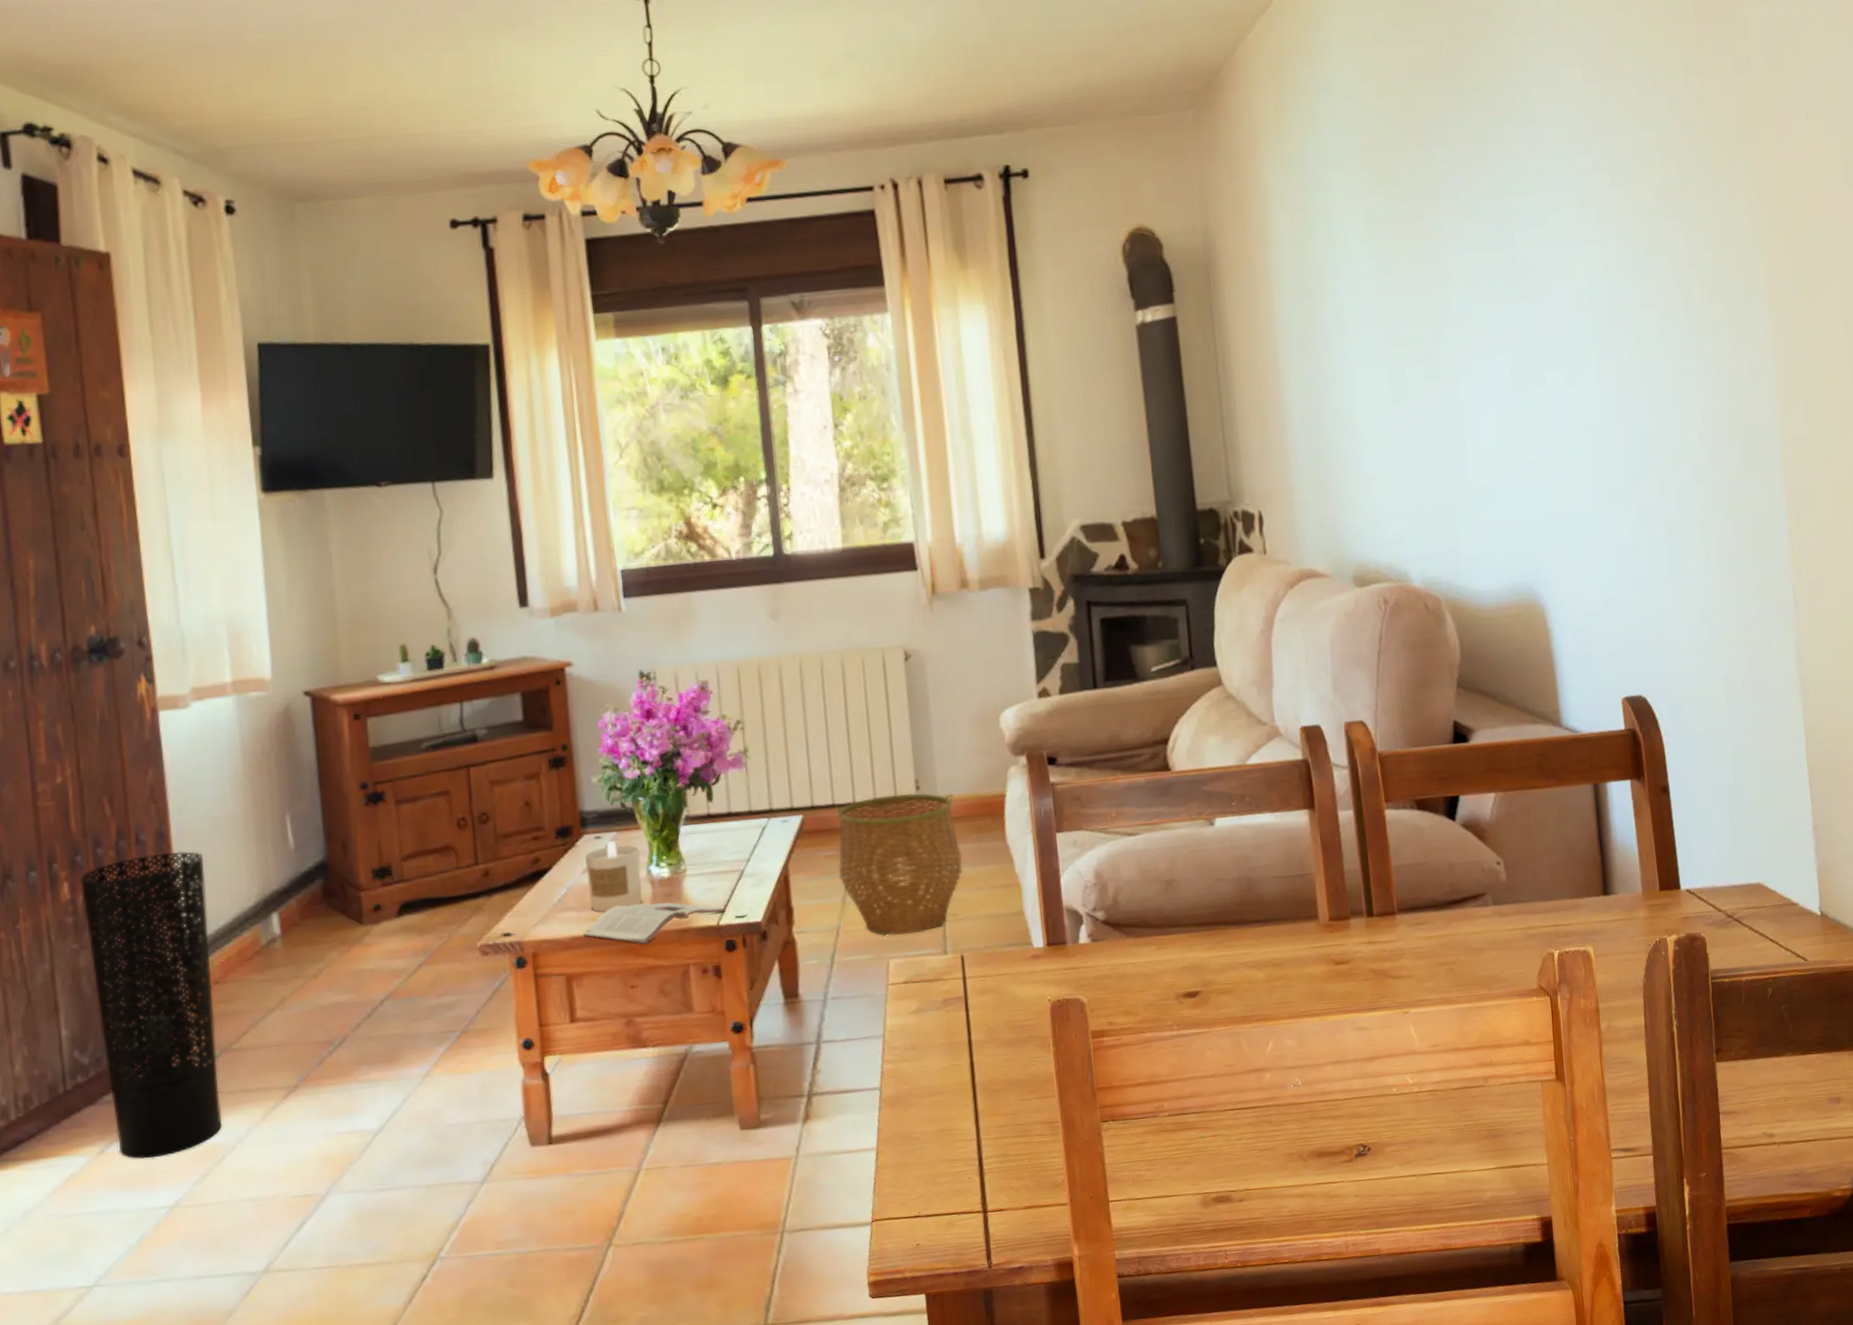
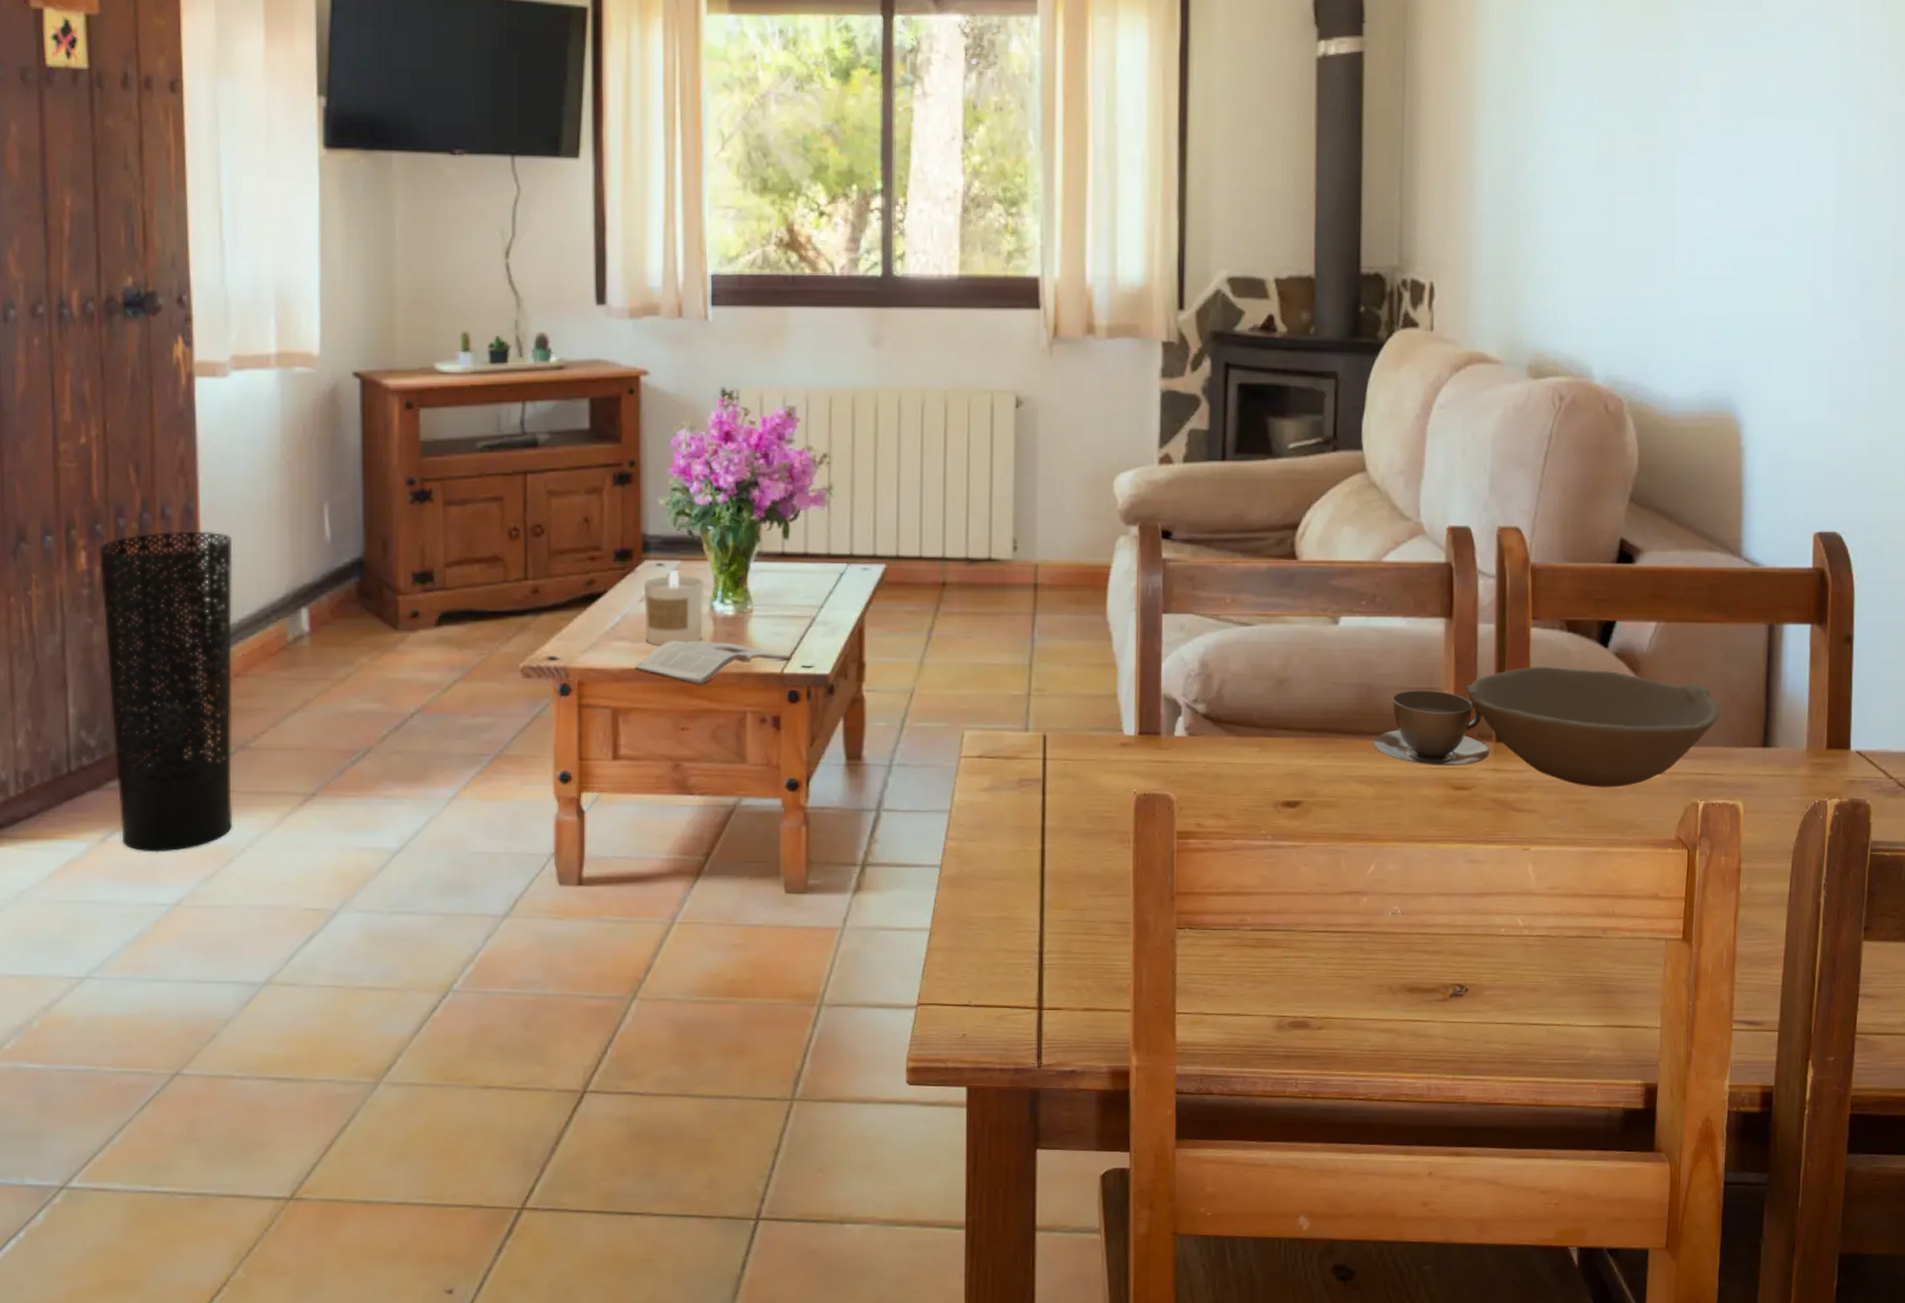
basket: present [835,792,963,936] -> none [918,553,1057,706]
teacup: none [1258,876,1363,946] -> present [1374,690,1490,767]
bowl: none [1335,841,1562,949] -> present [1466,666,1720,788]

